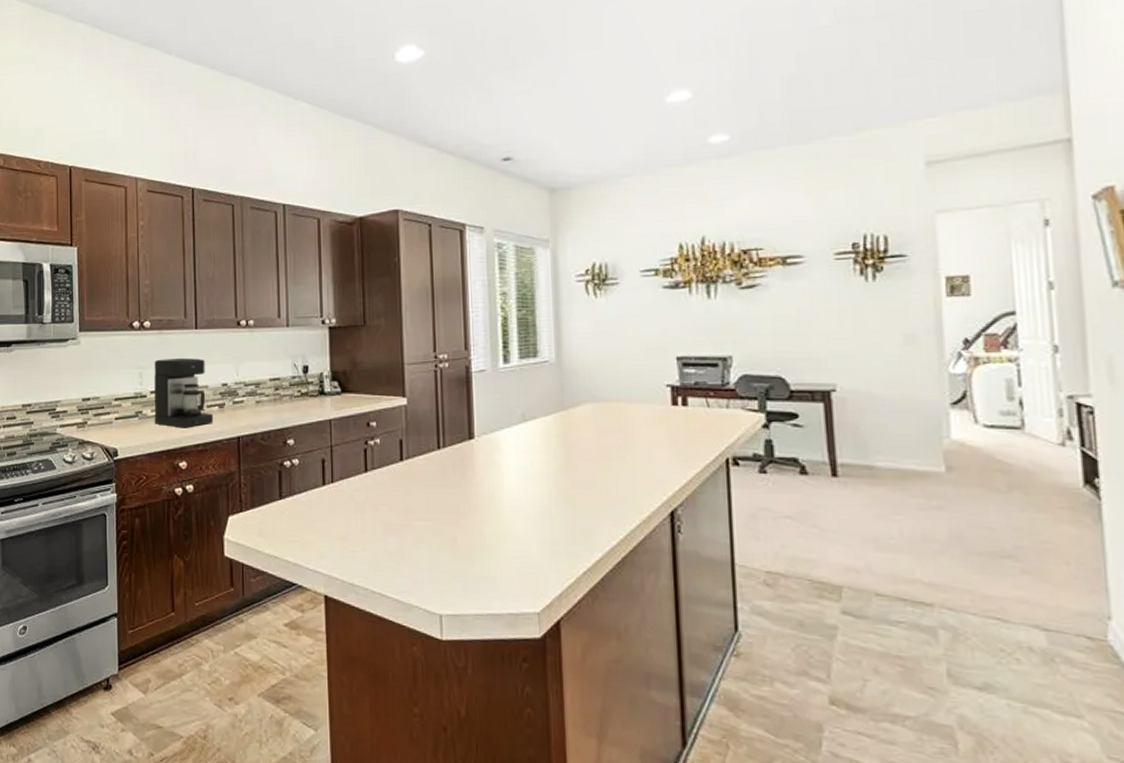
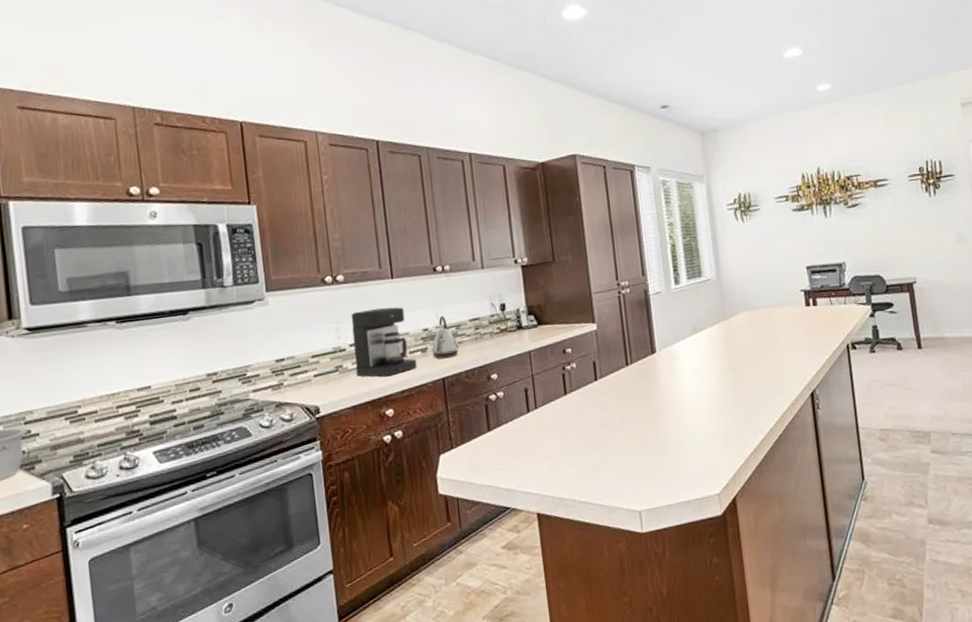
kettle: none [229,371,257,417] -> present [431,315,459,360]

